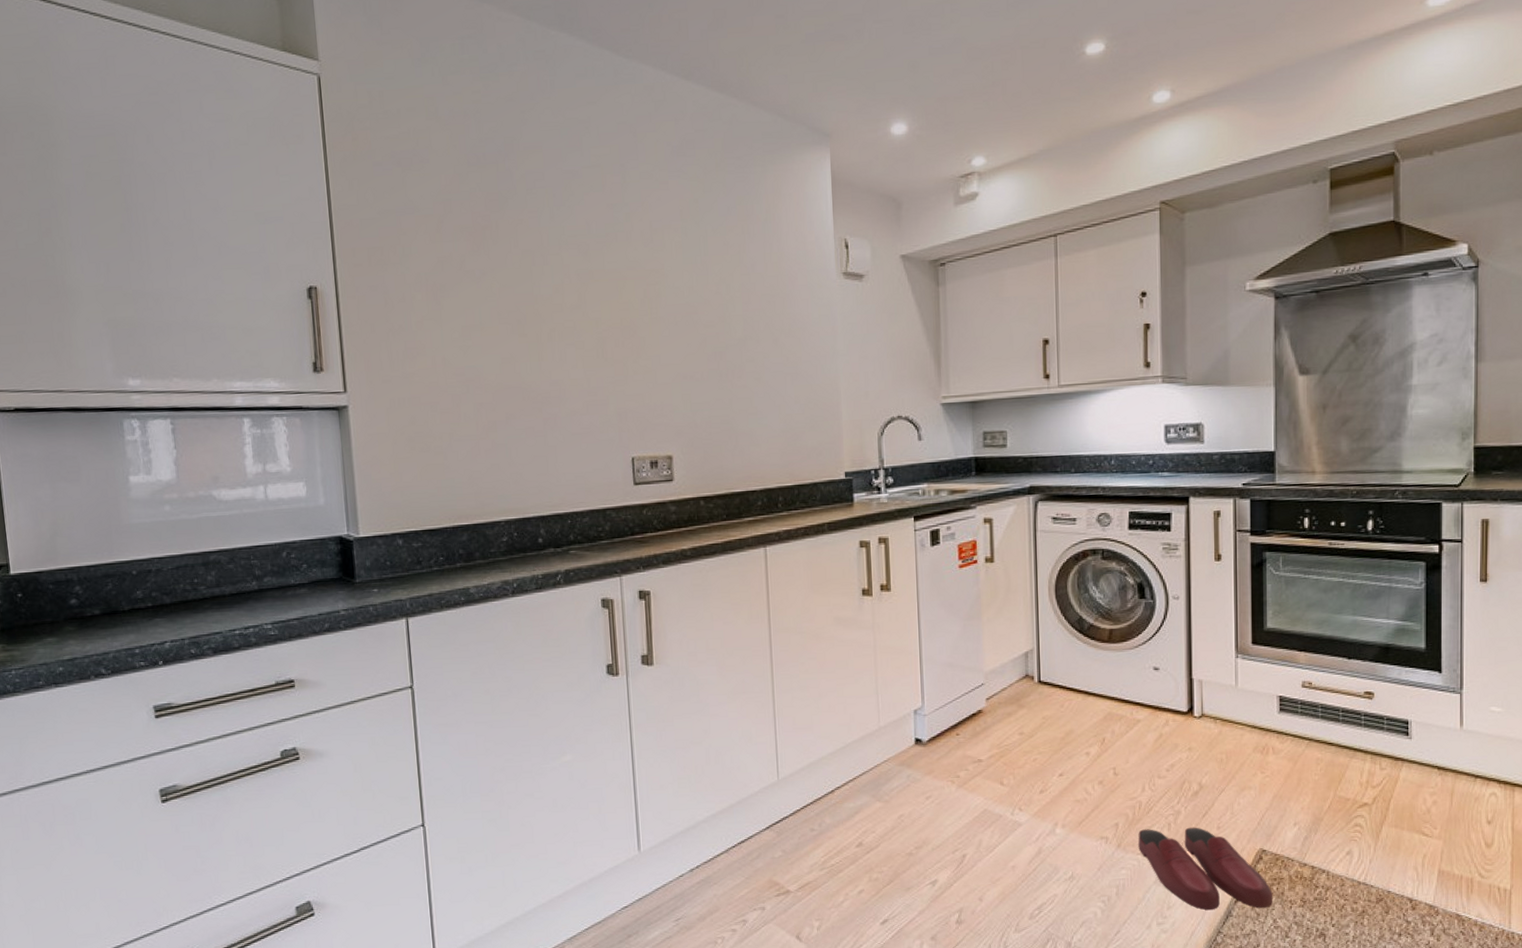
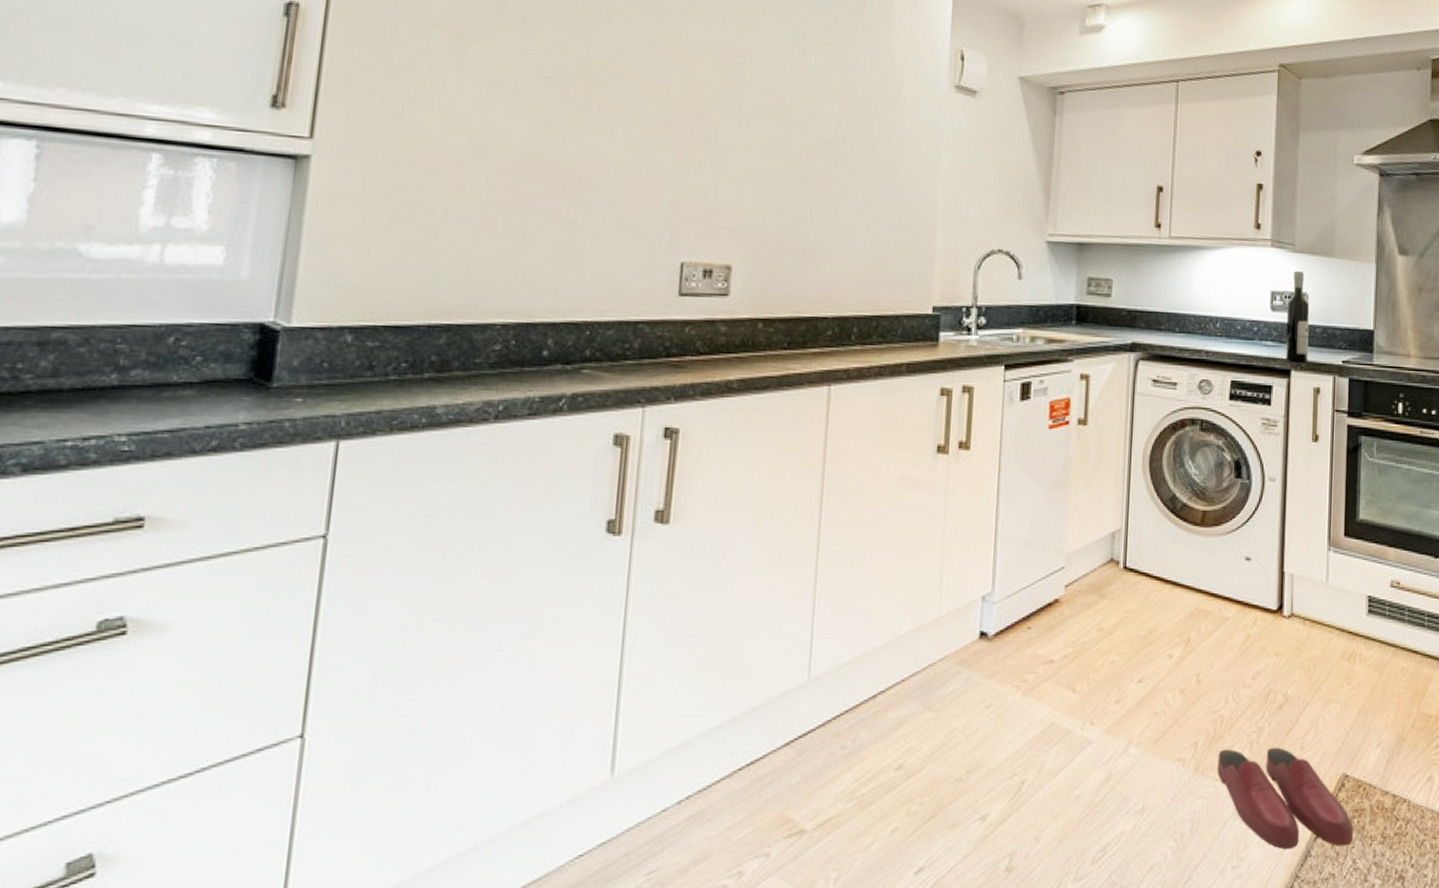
bottle: none [1182,402,1206,489] -> present [1286,270,1310,363]

